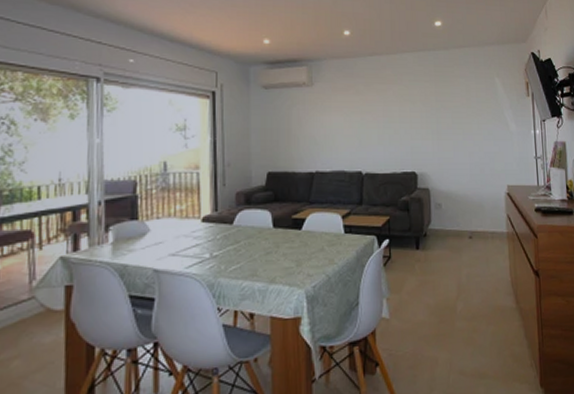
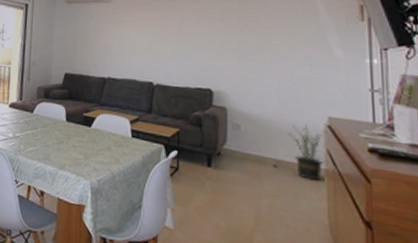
potted plant: none [479,196,507,245] -> present [288,125,327,182]

